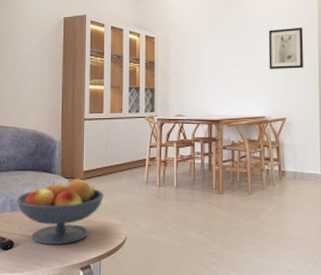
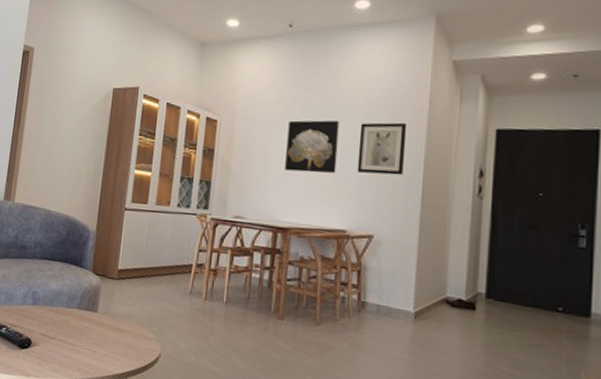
fruit bowl: present [16,177,105,245] -> none [39,277,140,353]
wall art: none [213,29,253,73] -> present [285,120,340,174]

